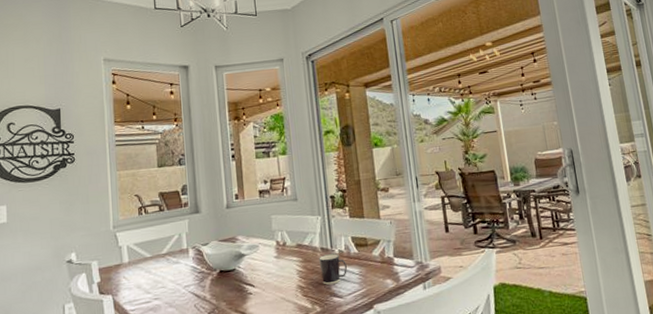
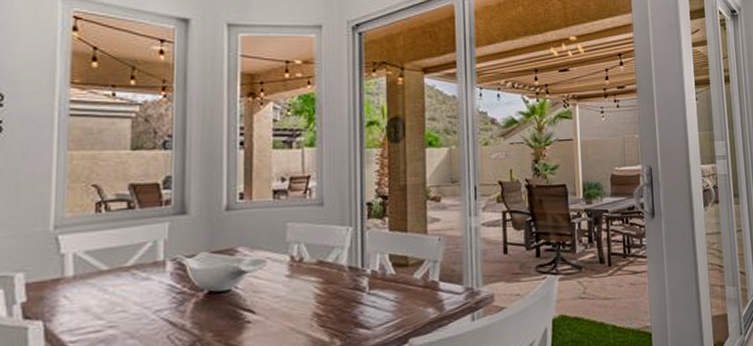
mug: present [319,253,347,285] -> none [345,274,380,313]

